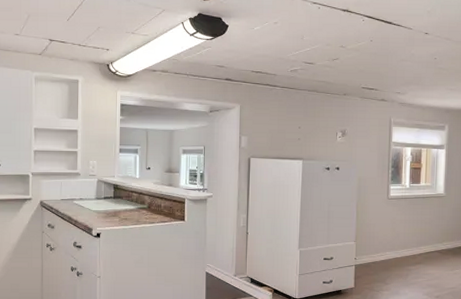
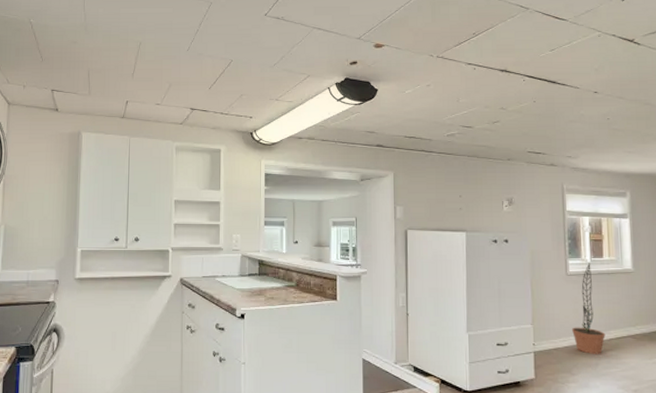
decorative plant: none [389,188,417,267] -> present [572,263,606,354]

